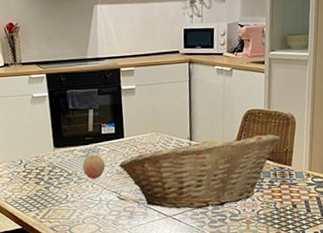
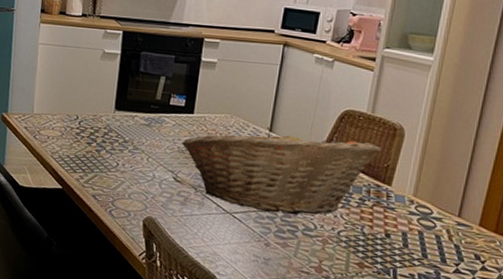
fruit: present [82,154,106,179] -> none [141,124,167,152]

